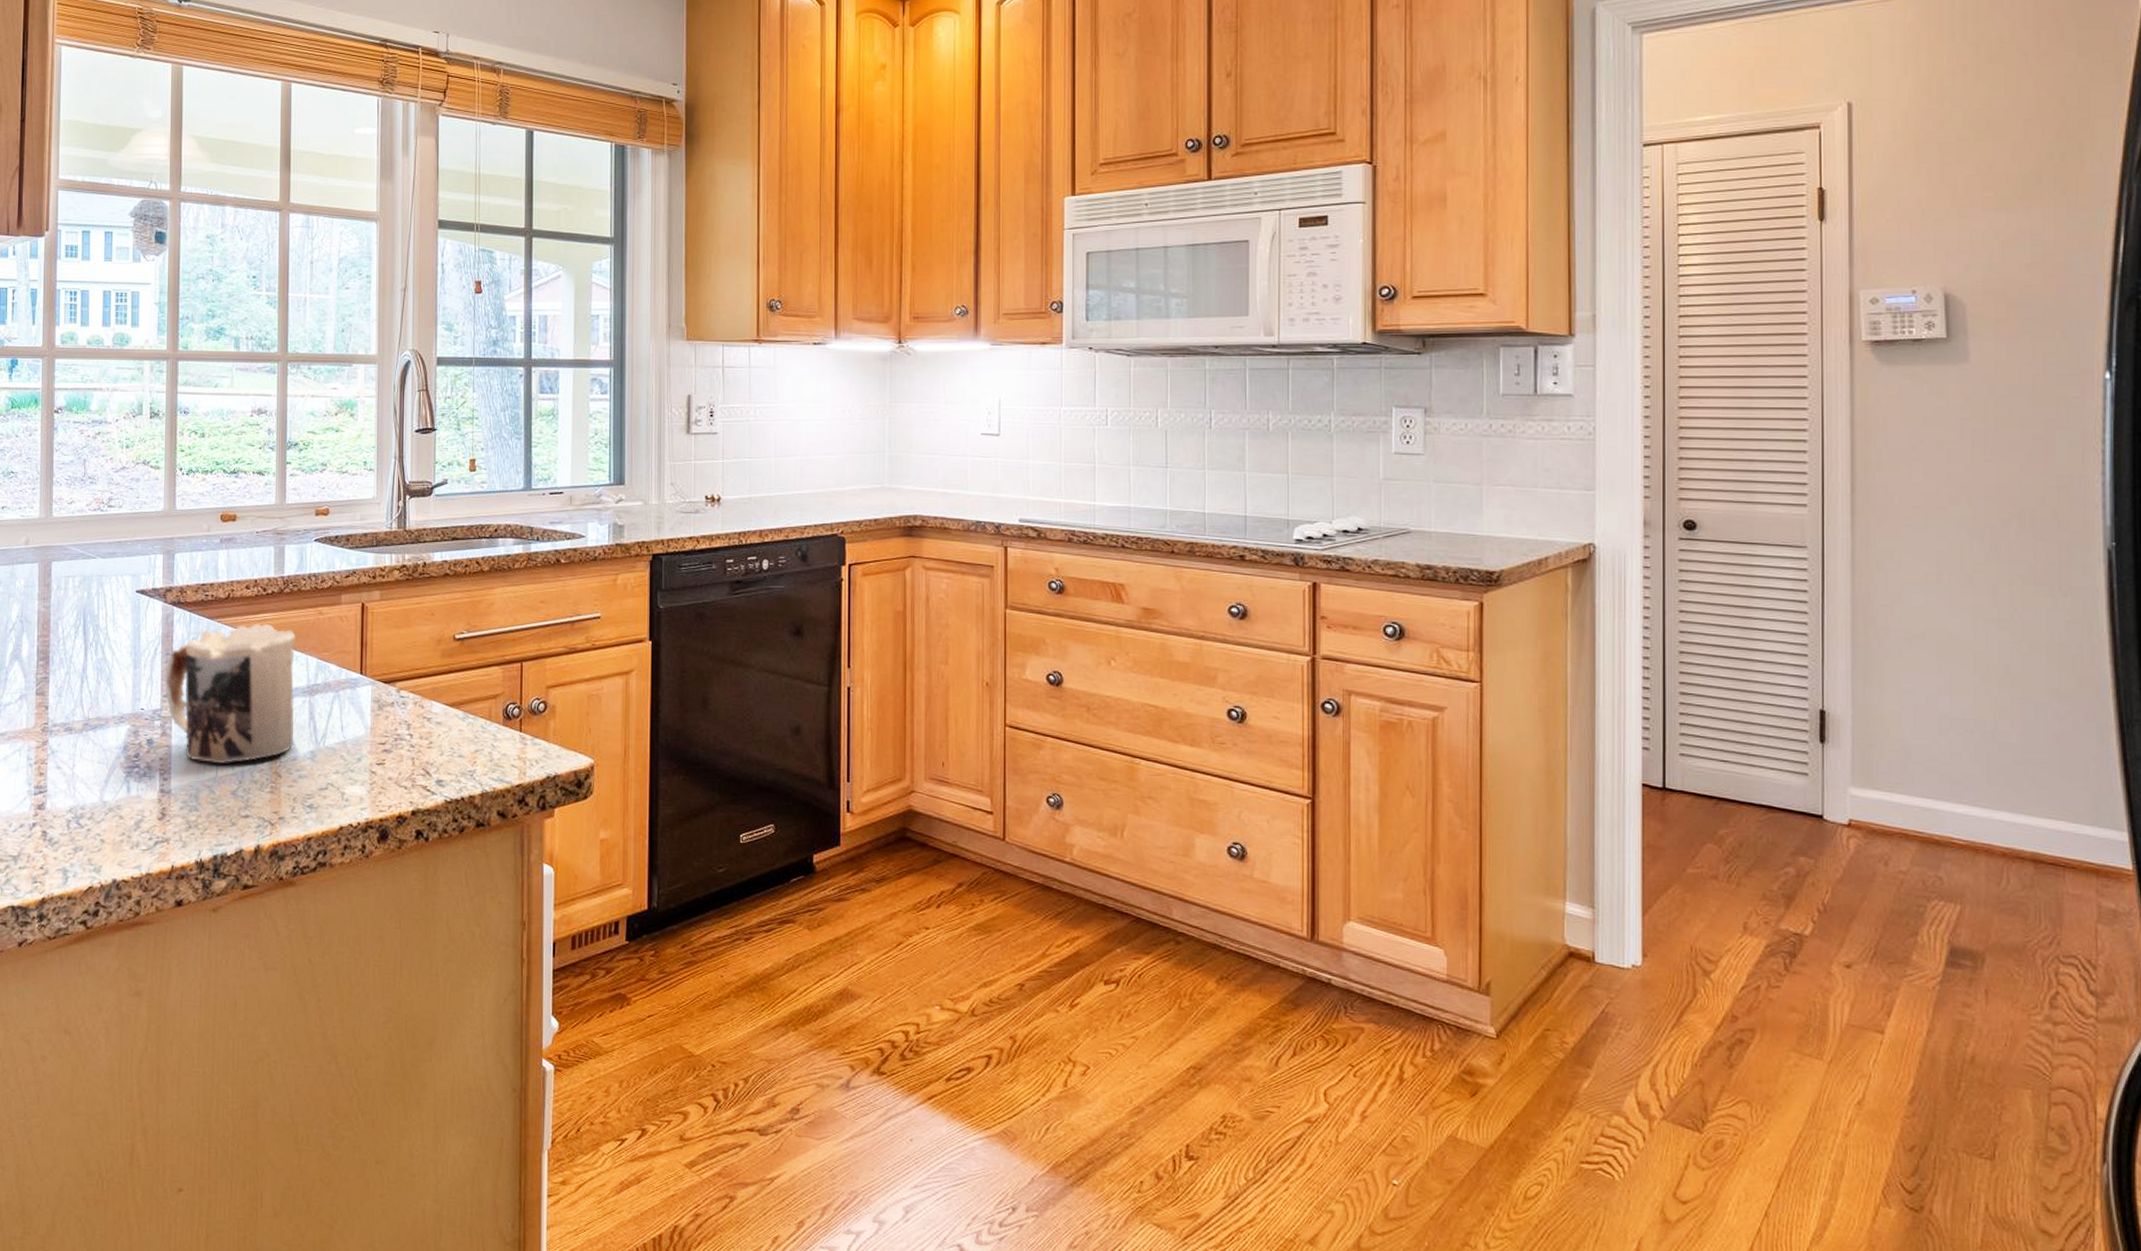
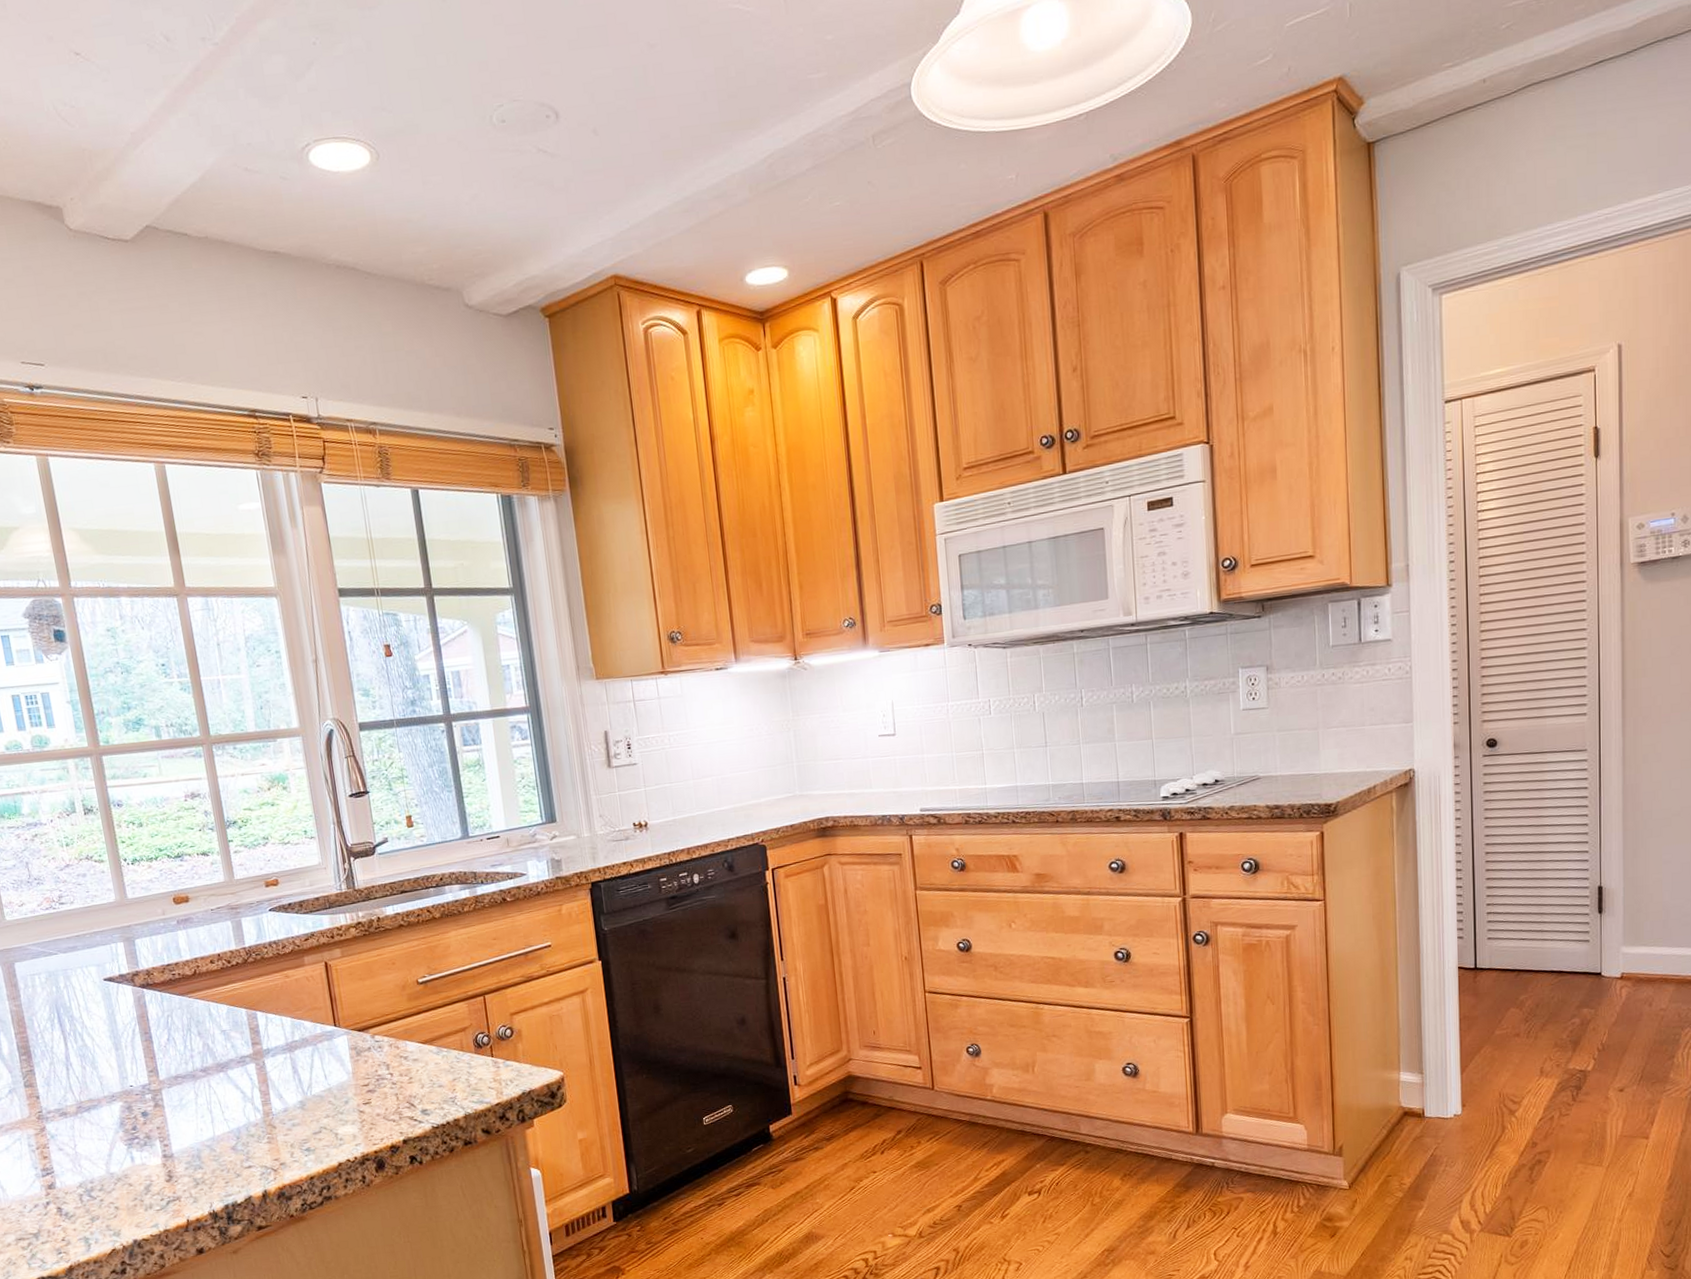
mug: present [165,623,296,764] -> none [147,993,283,1125]

